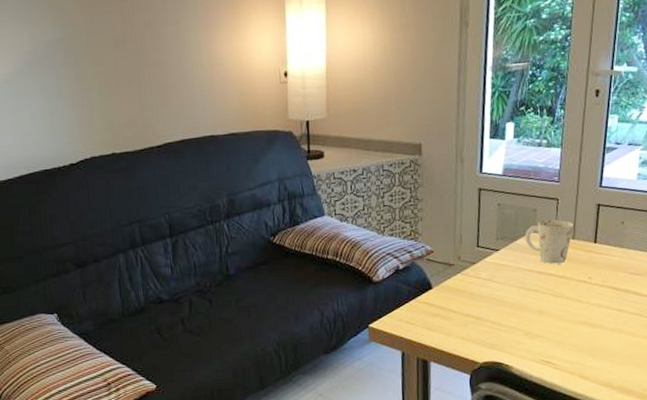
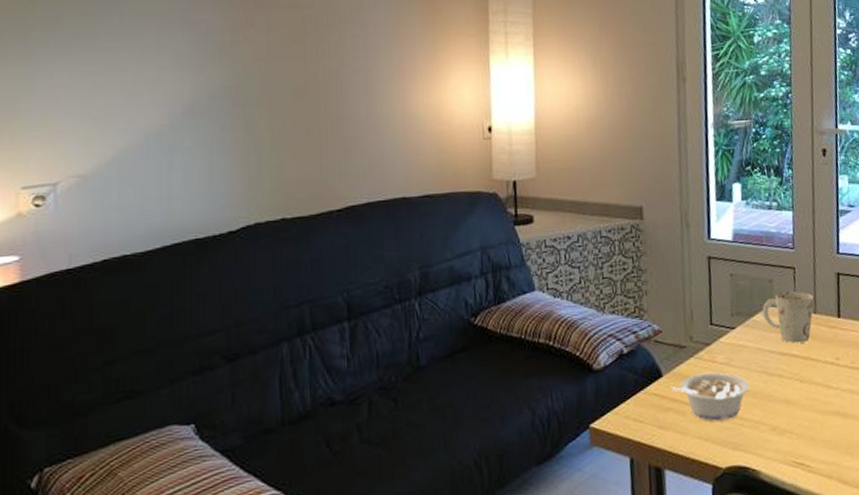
legume: none [439,286,508,326] -> present [670,372,749,421]

